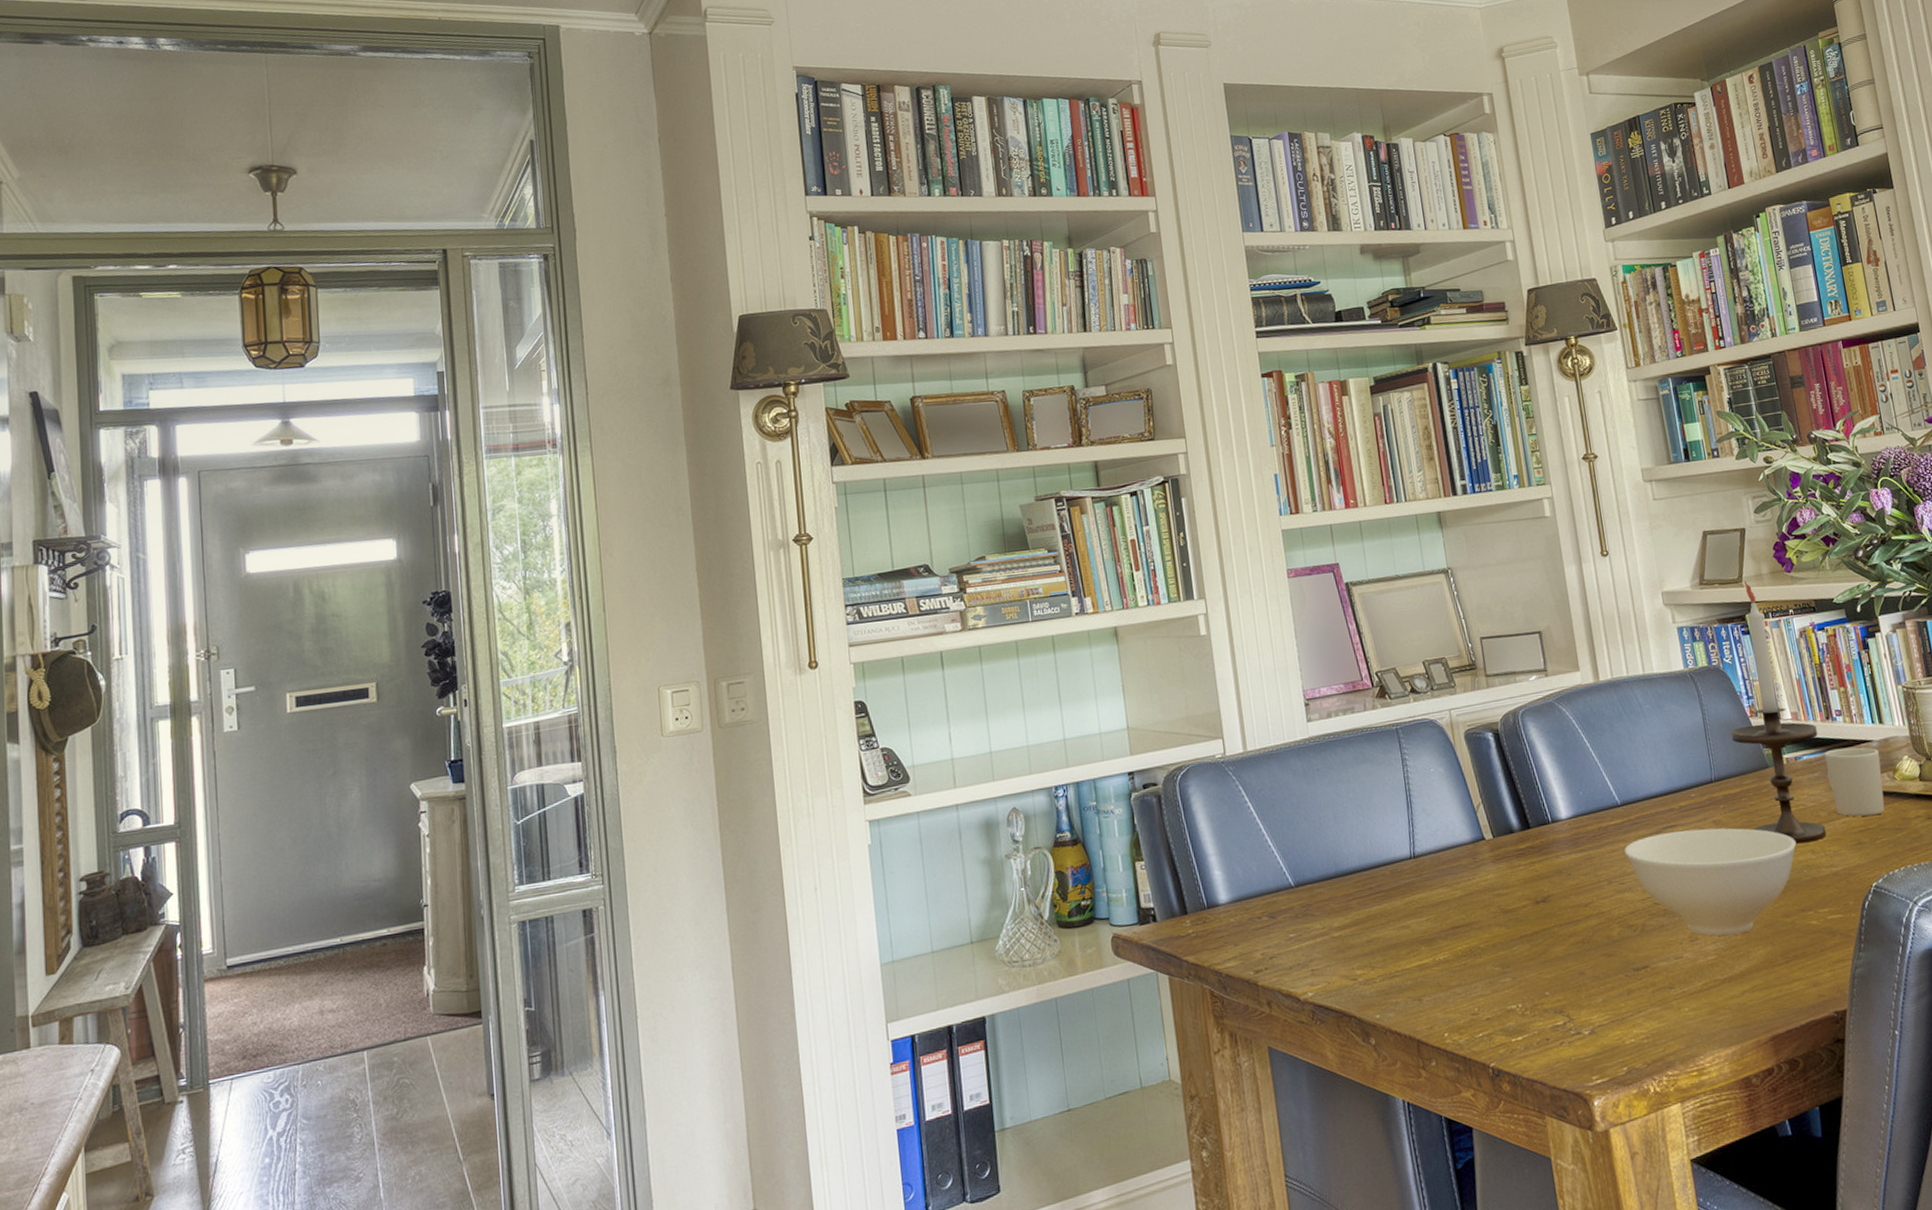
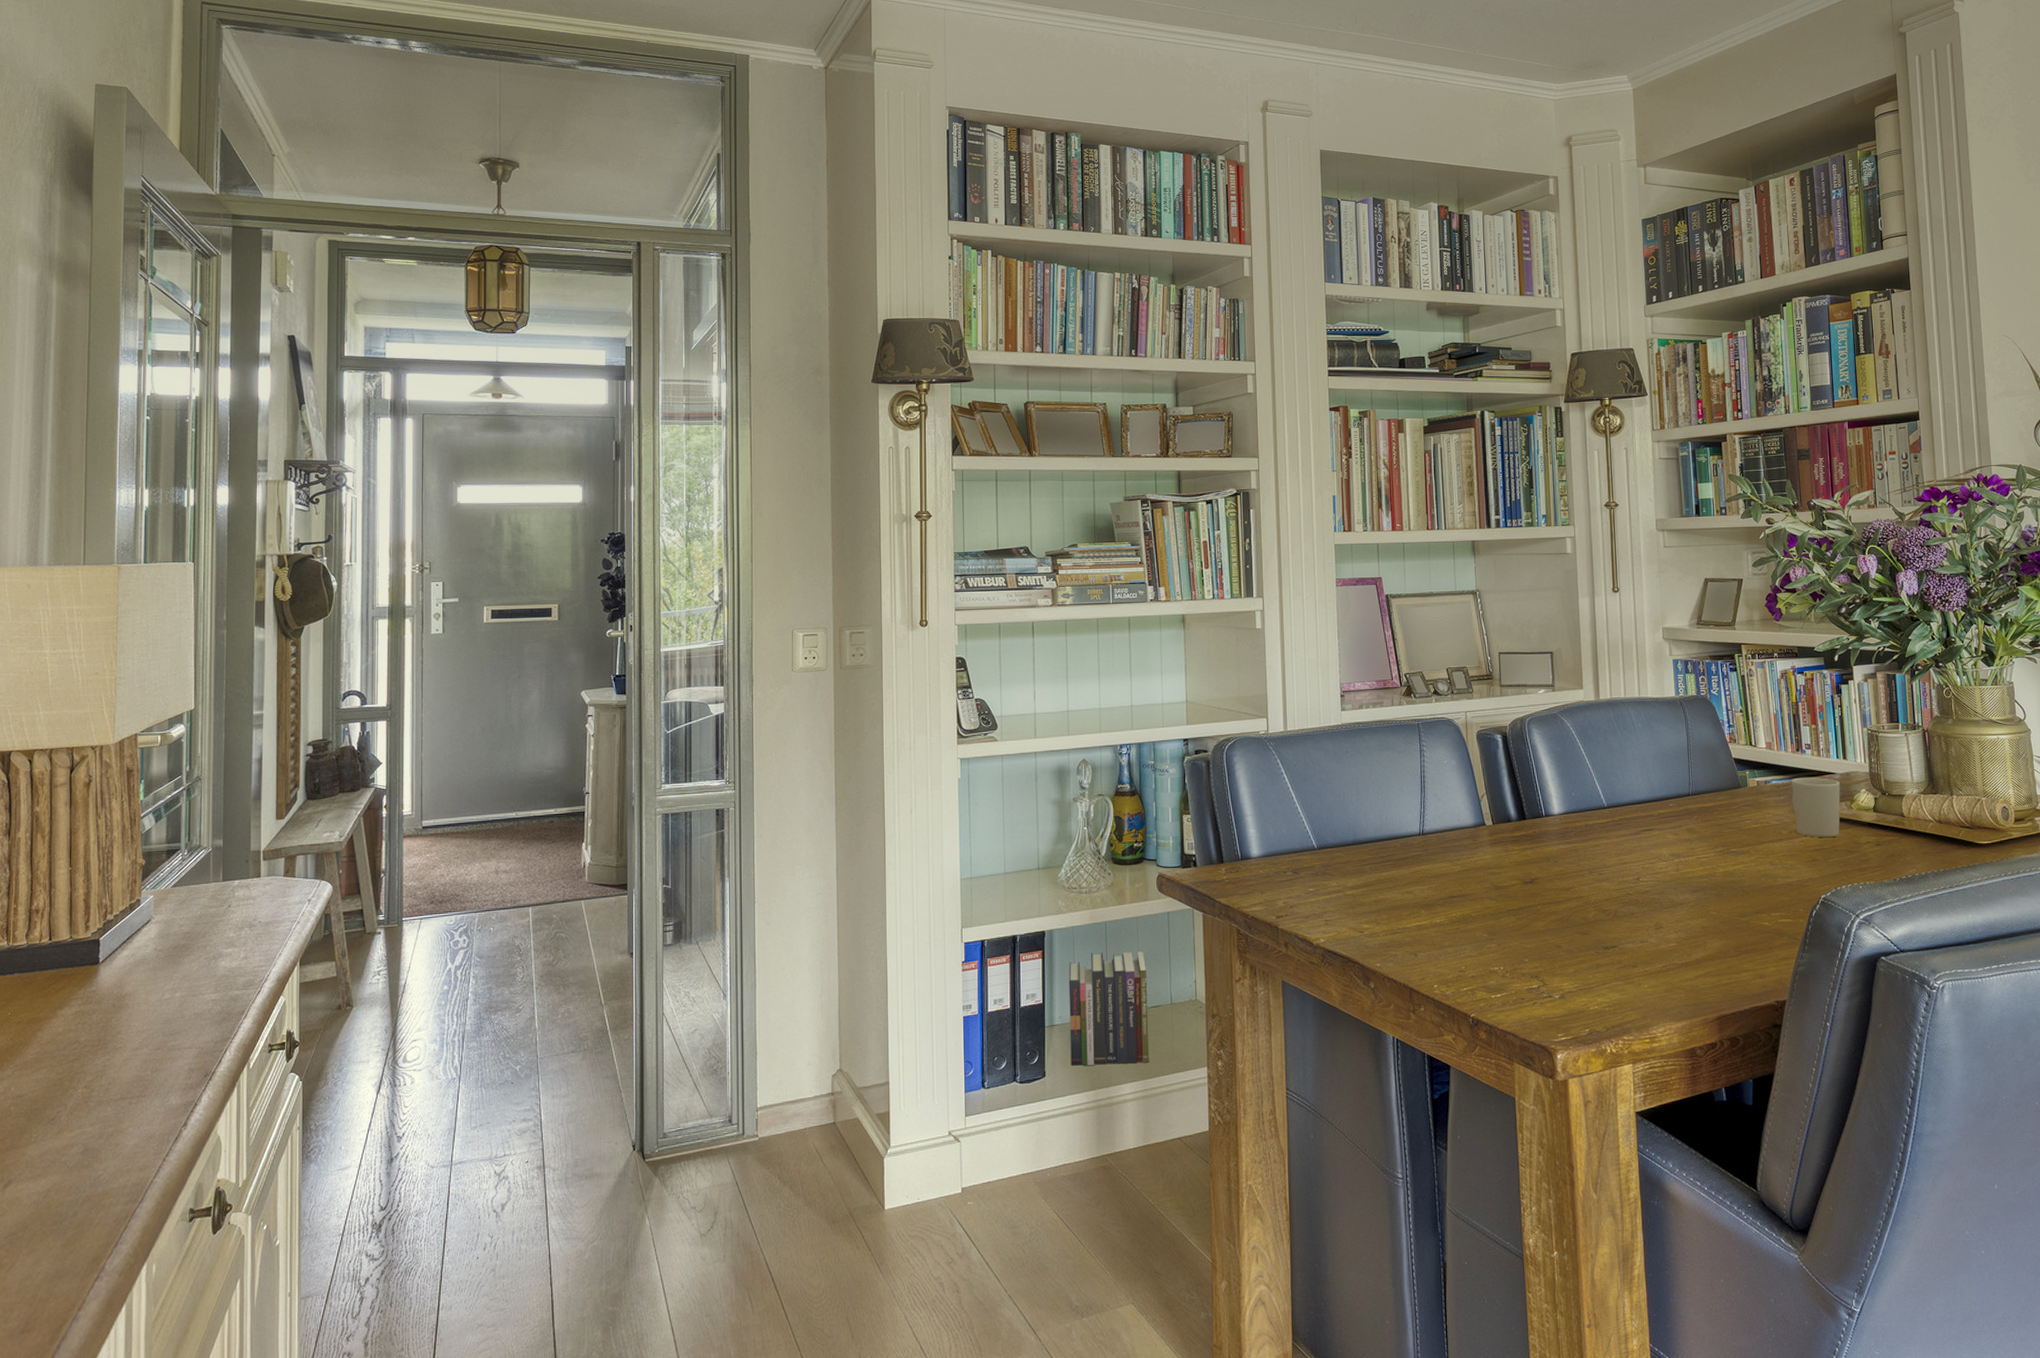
books: none [1017,1029,1122,1176] -> present [1068,951,1150,1066]
bowl: present [1623,828,1797,936] -> none [1605,834,1758,928]
candlestick: present [1730,581,1827,843] -> none [1710,625,1787,855]

